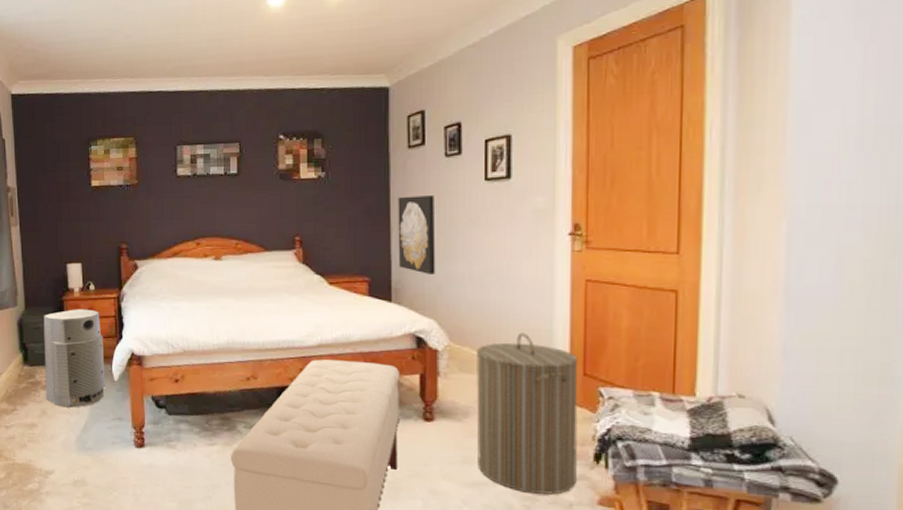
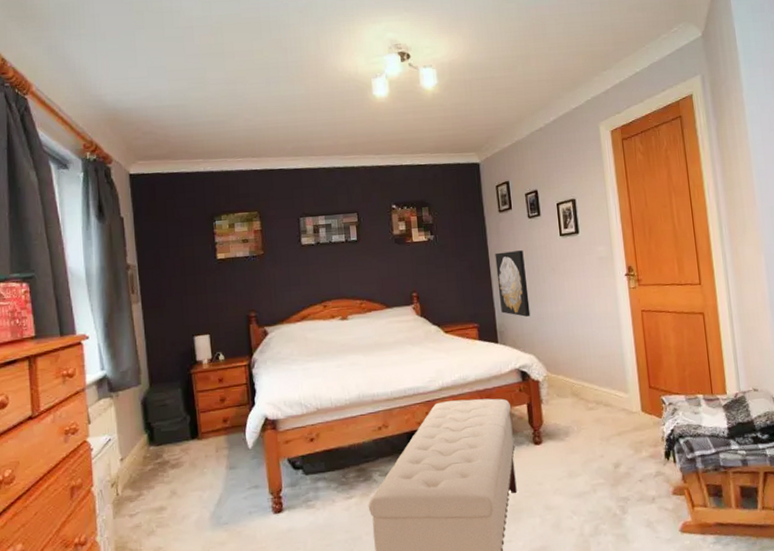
air purifier: present [43,309,106,408] -> none [170,379,240,484]
laundry hamper: present [476,332,579,495] -> none [569,358,655,495]

